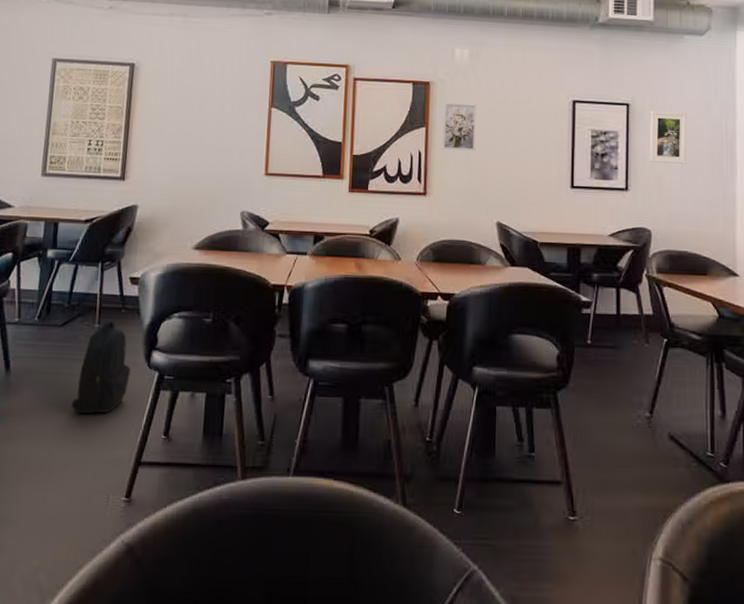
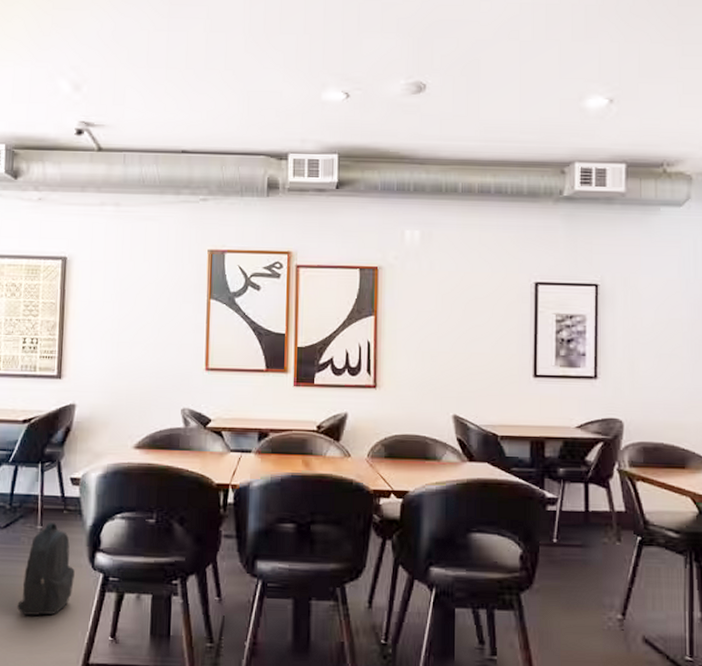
wall art: present [442,102,476,151] -> none [393,288,429,340]
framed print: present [649,111,687,164] -> none [621,291,663,348]

